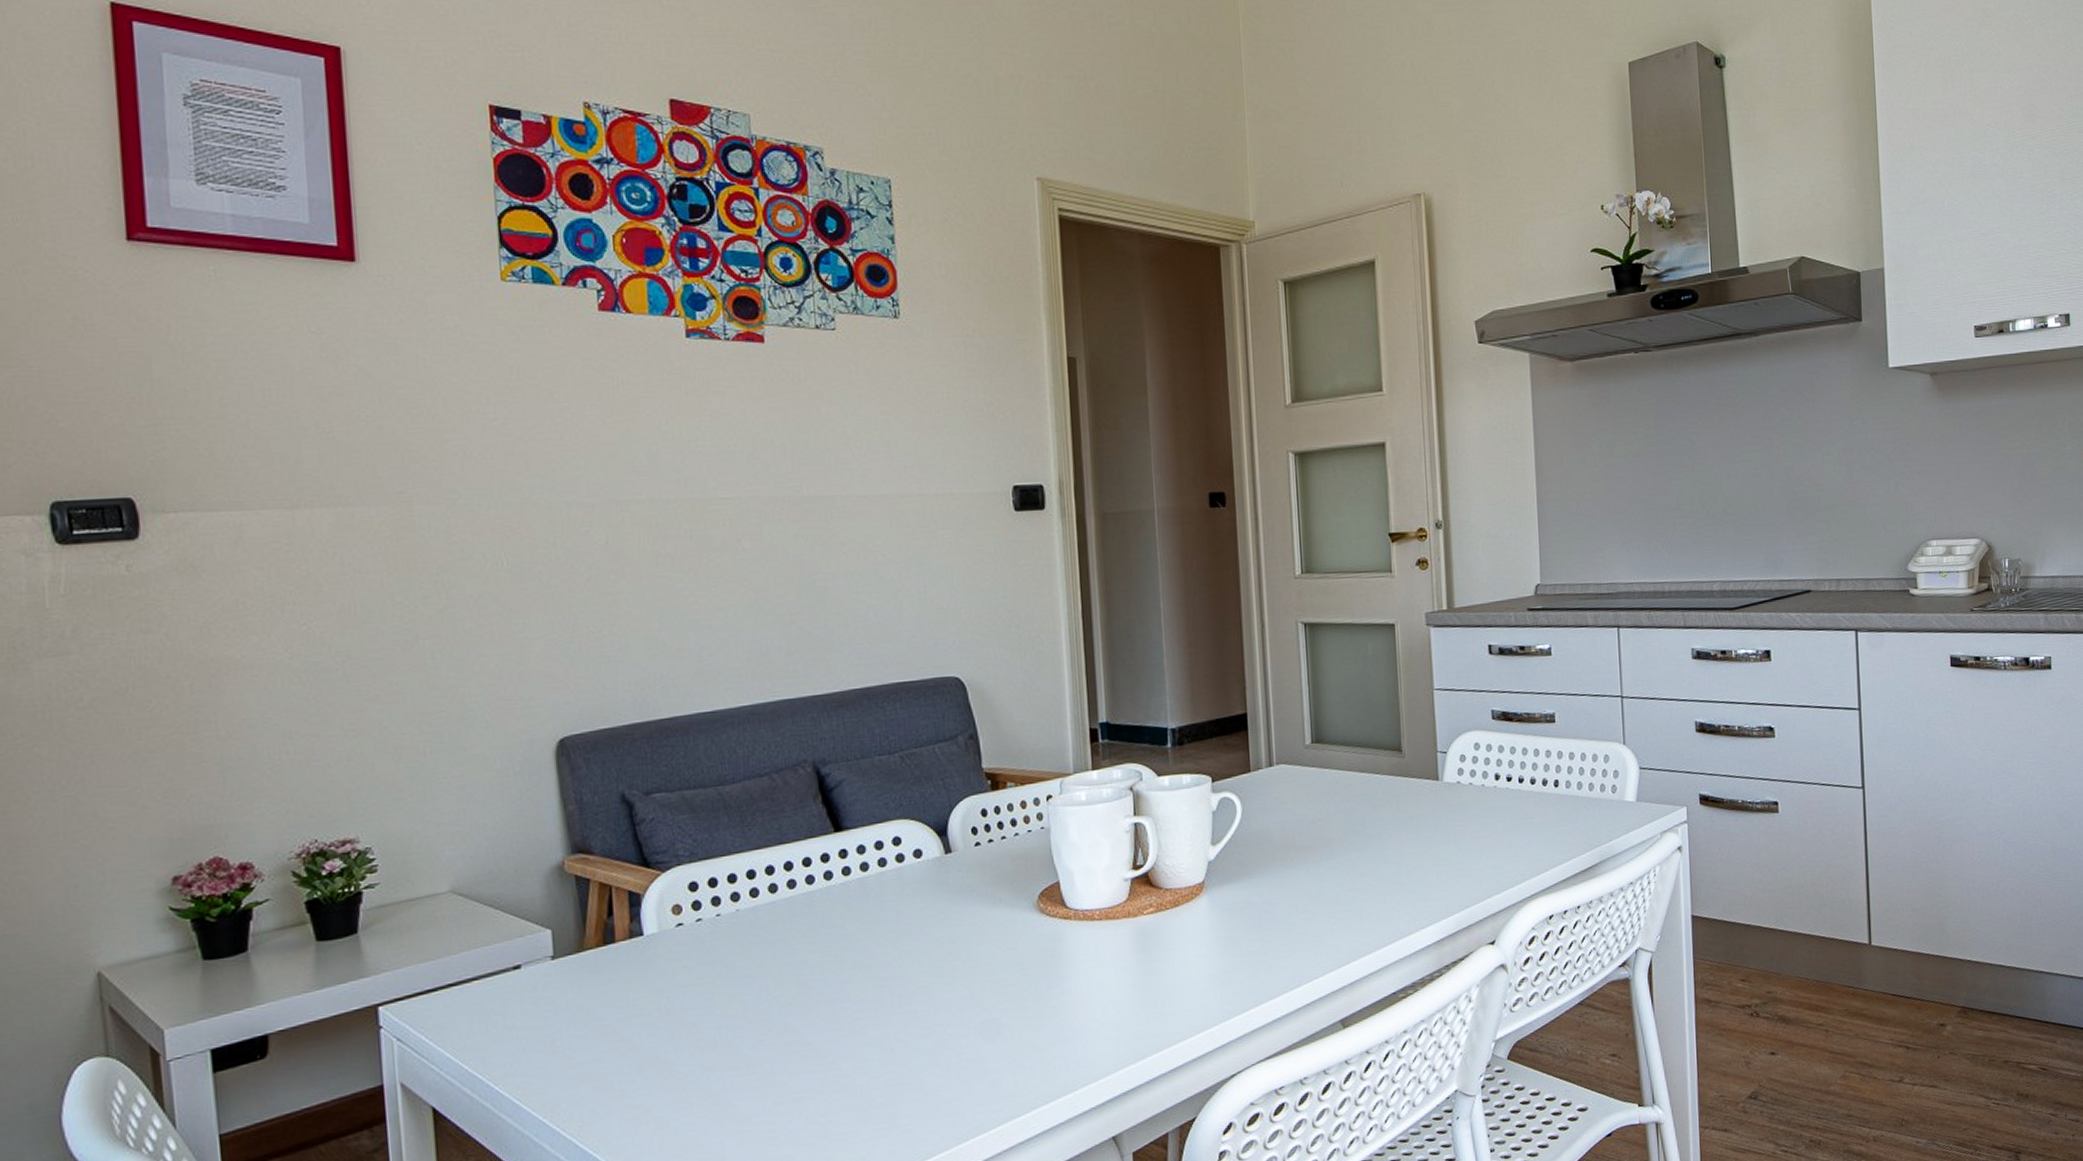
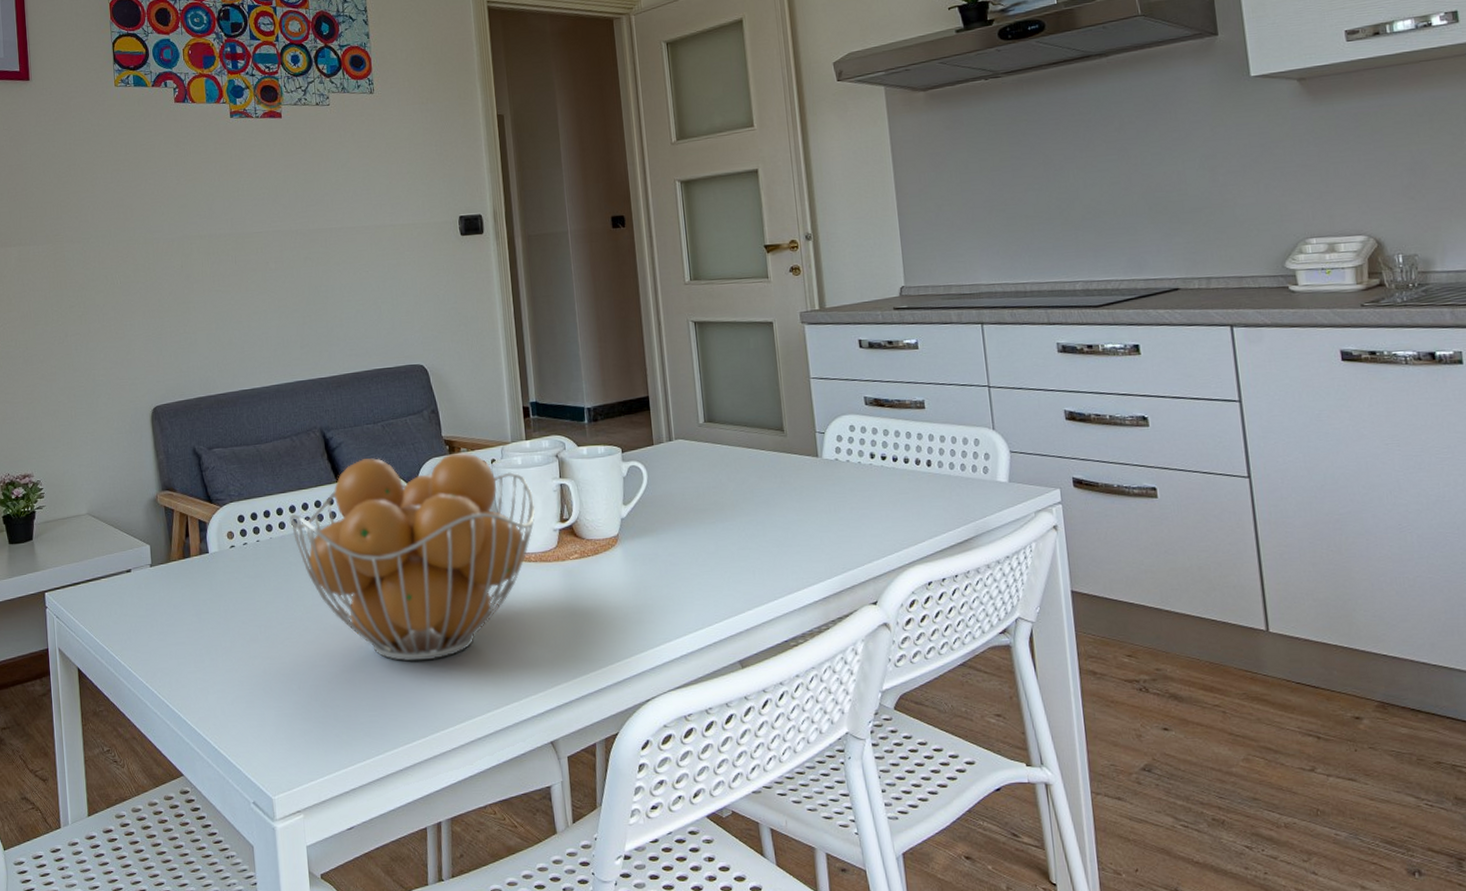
fruit basket: none [766,787,1103,1057] -> present [290,452,536,662]

